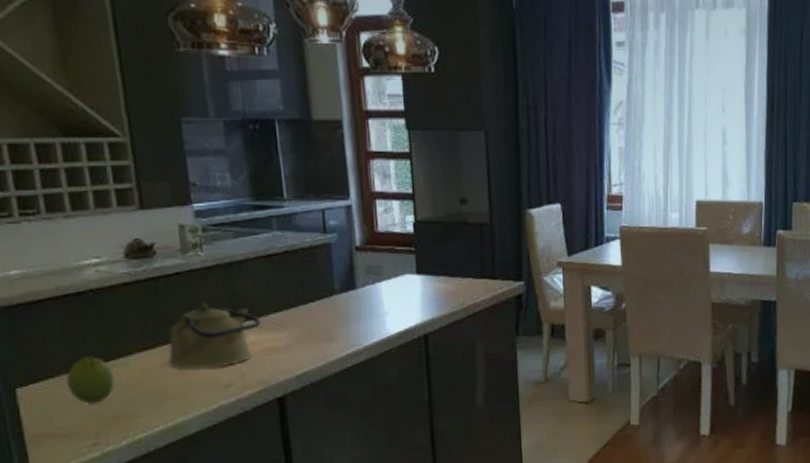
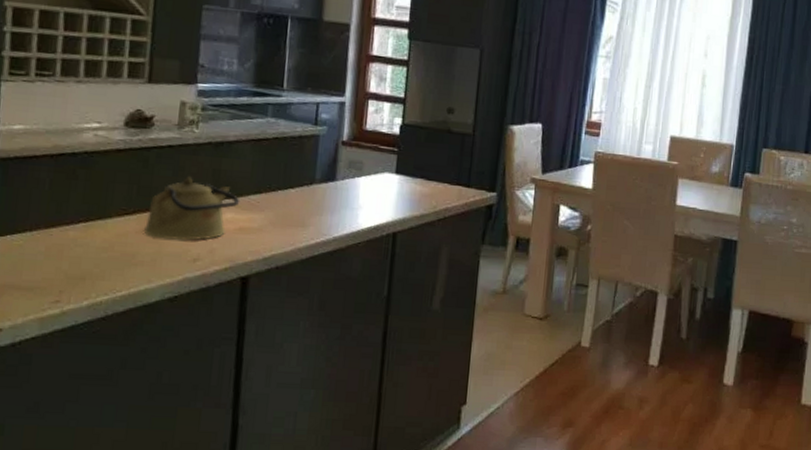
fruit: present [66,356,115,404] -> none [42,215,90,262]

